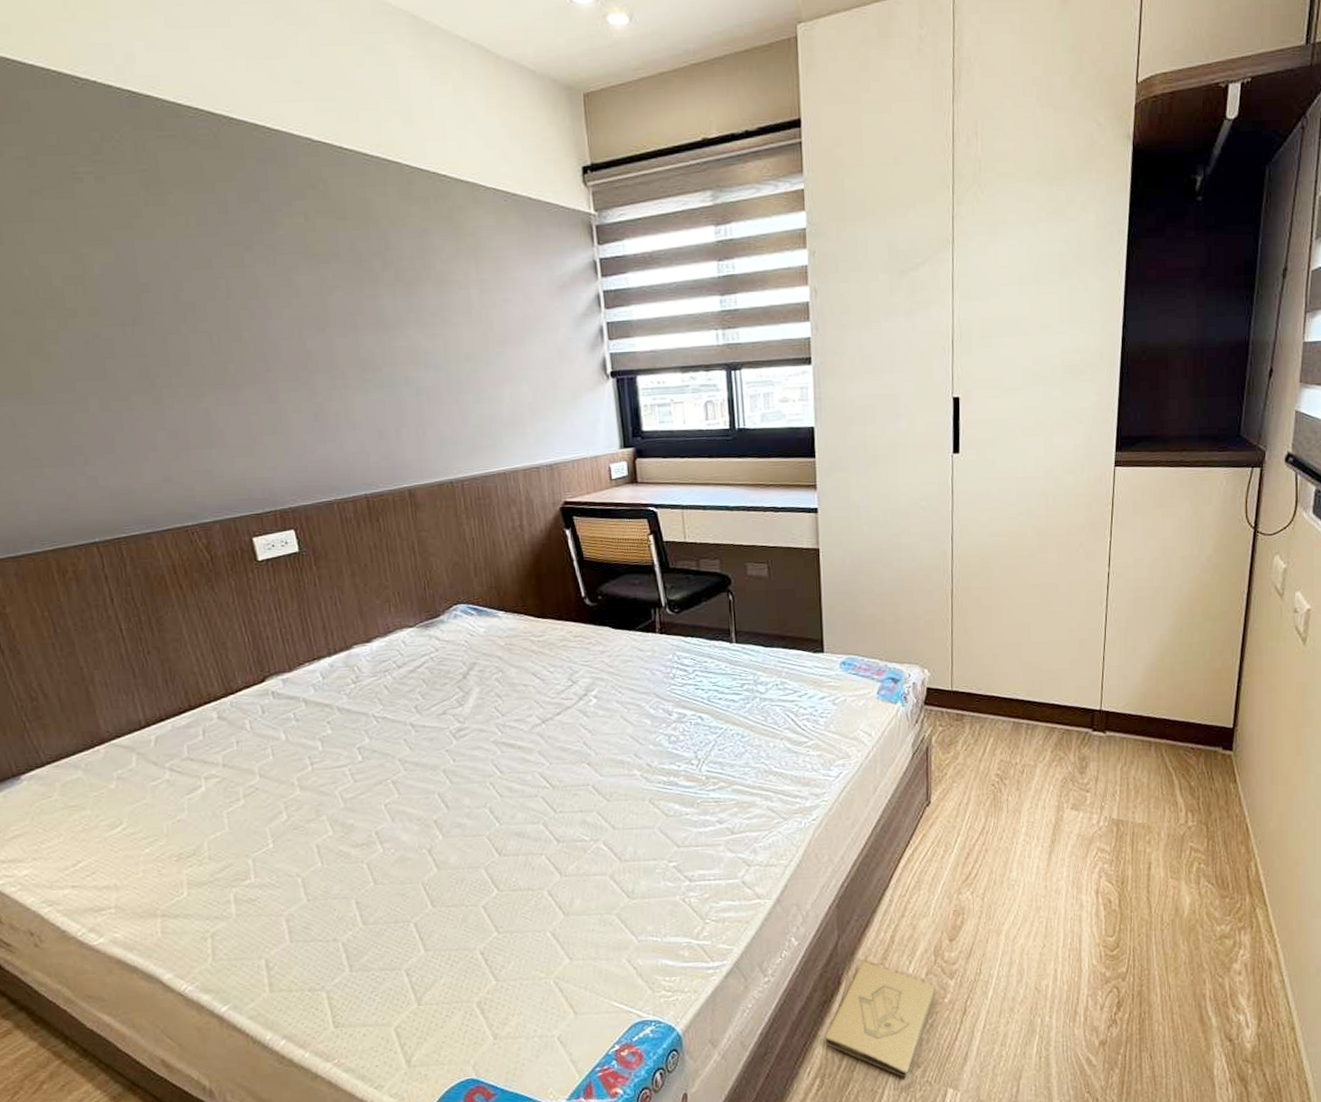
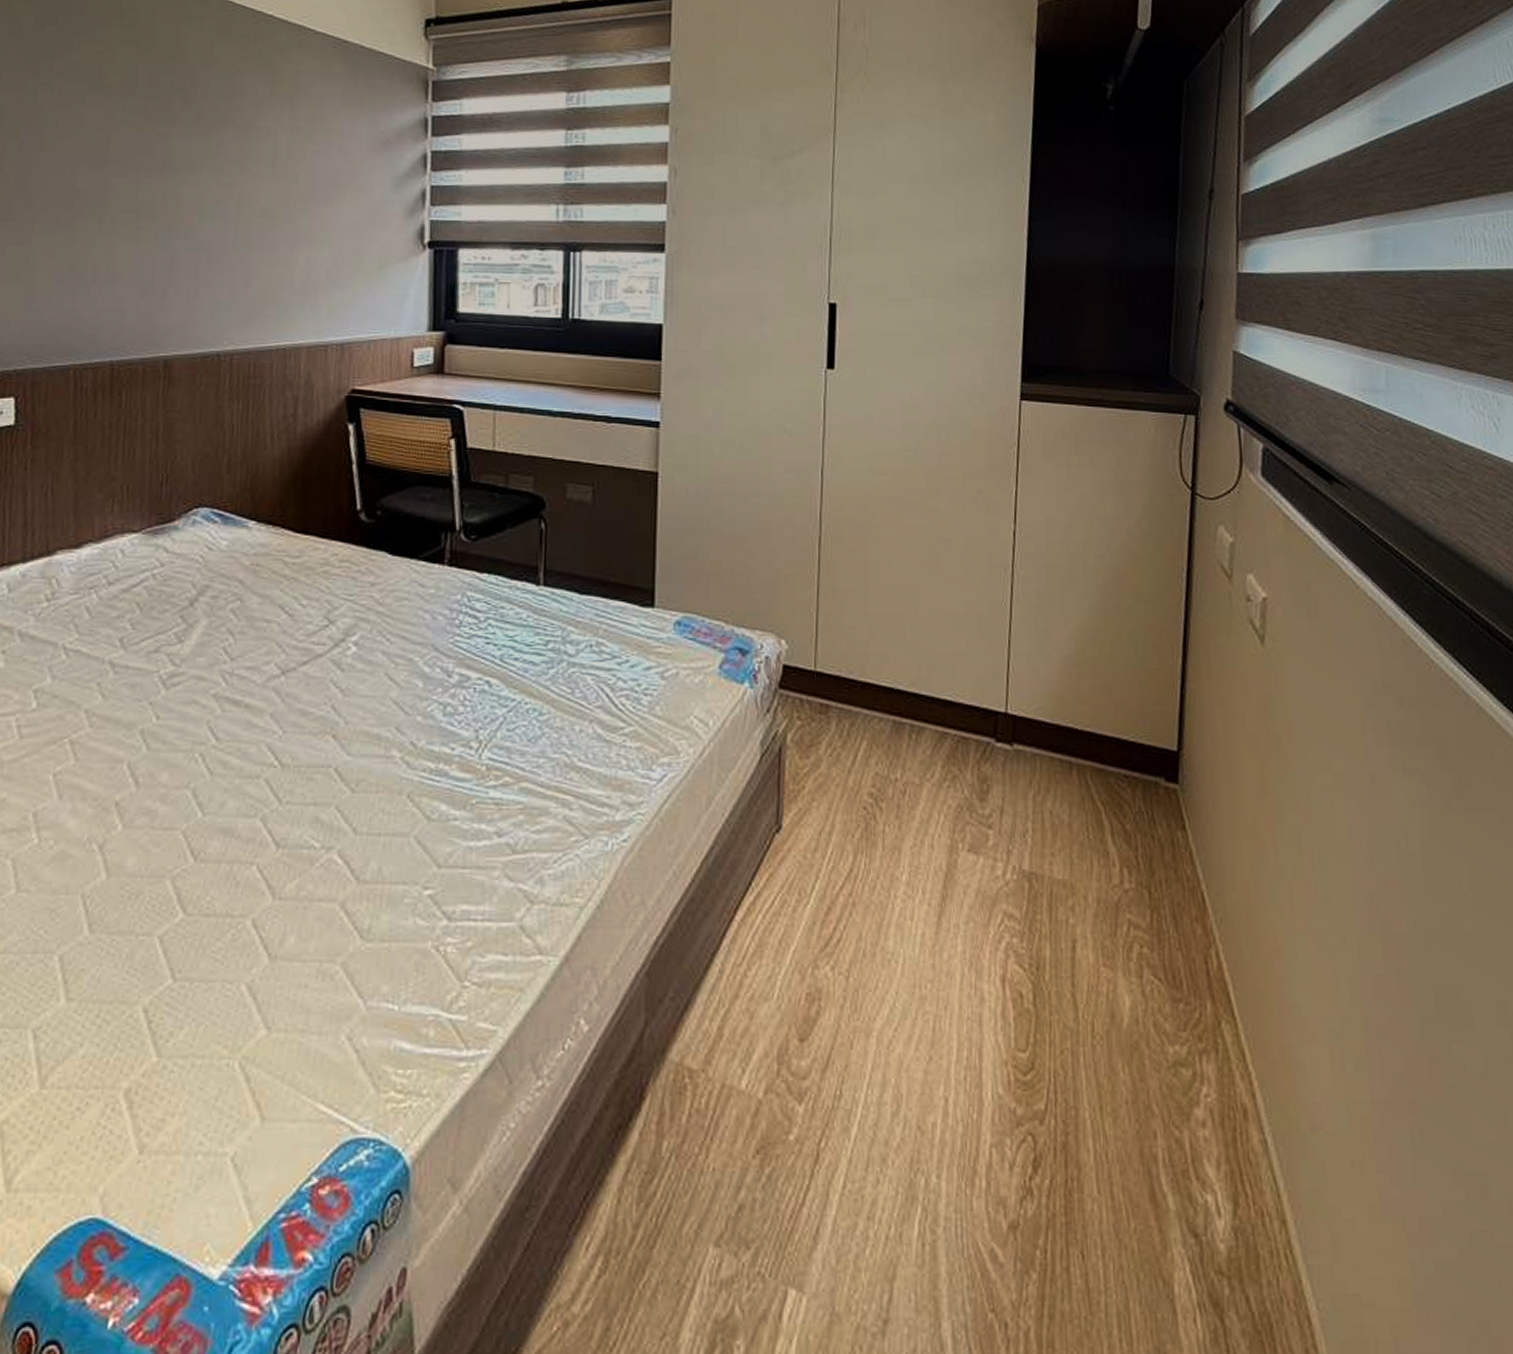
box: present [825,961,936,1078] -> none [615,1065,777,1265]

